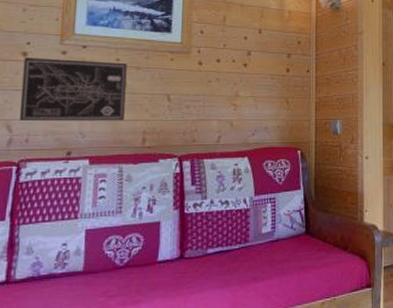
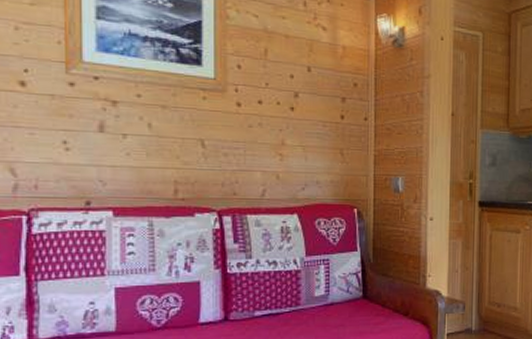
wall art: present [19,58,127,121] -> none [22,88,151,169]

